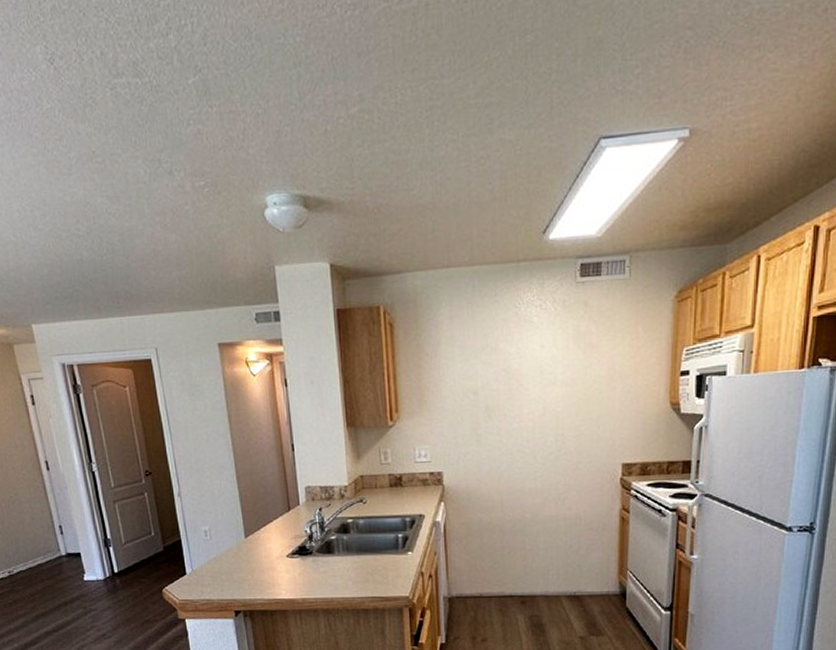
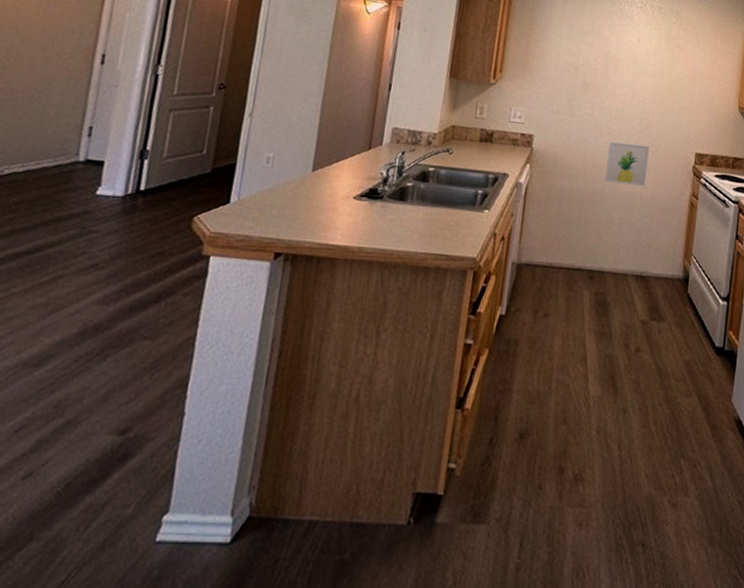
wall art: none [524,464,569,509] -> present [605,142,649,186]

